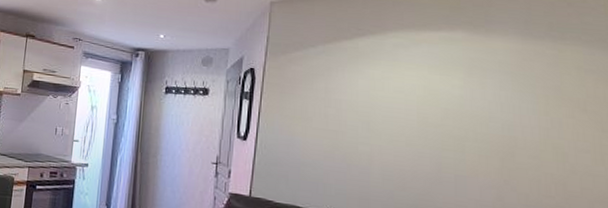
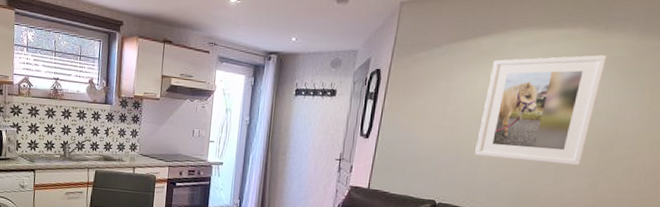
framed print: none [364,58,492,176] -> present [475,55,608,166]

